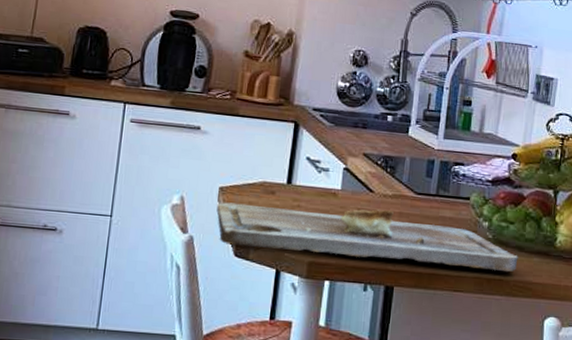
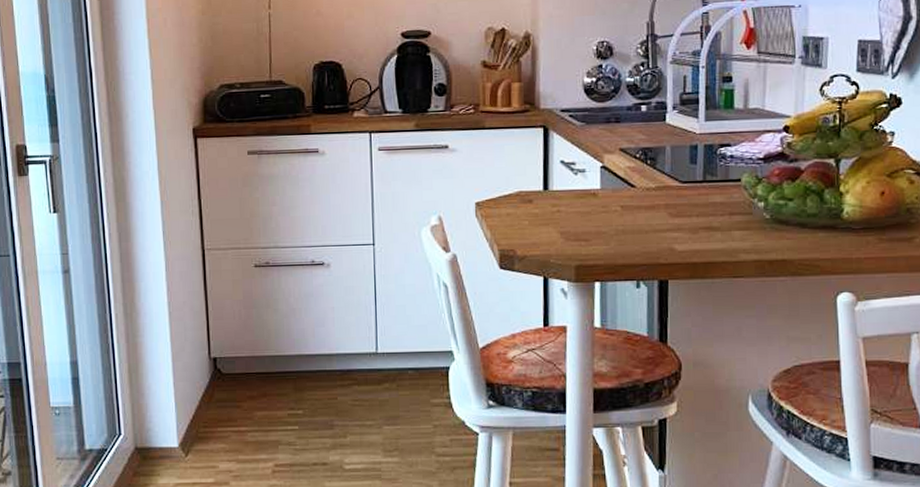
cutting board: present [216,202,518,273] -> none [476,204,801,258]

